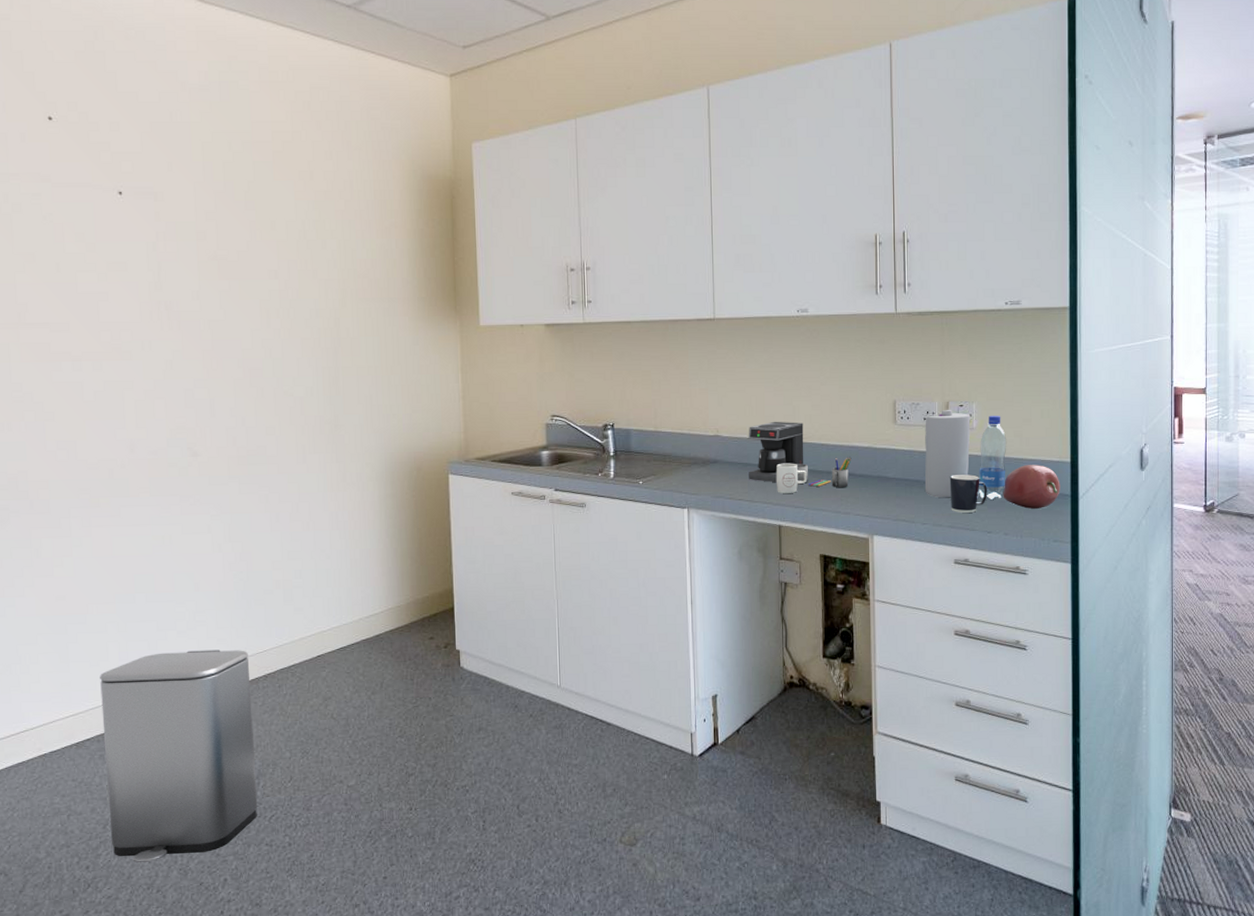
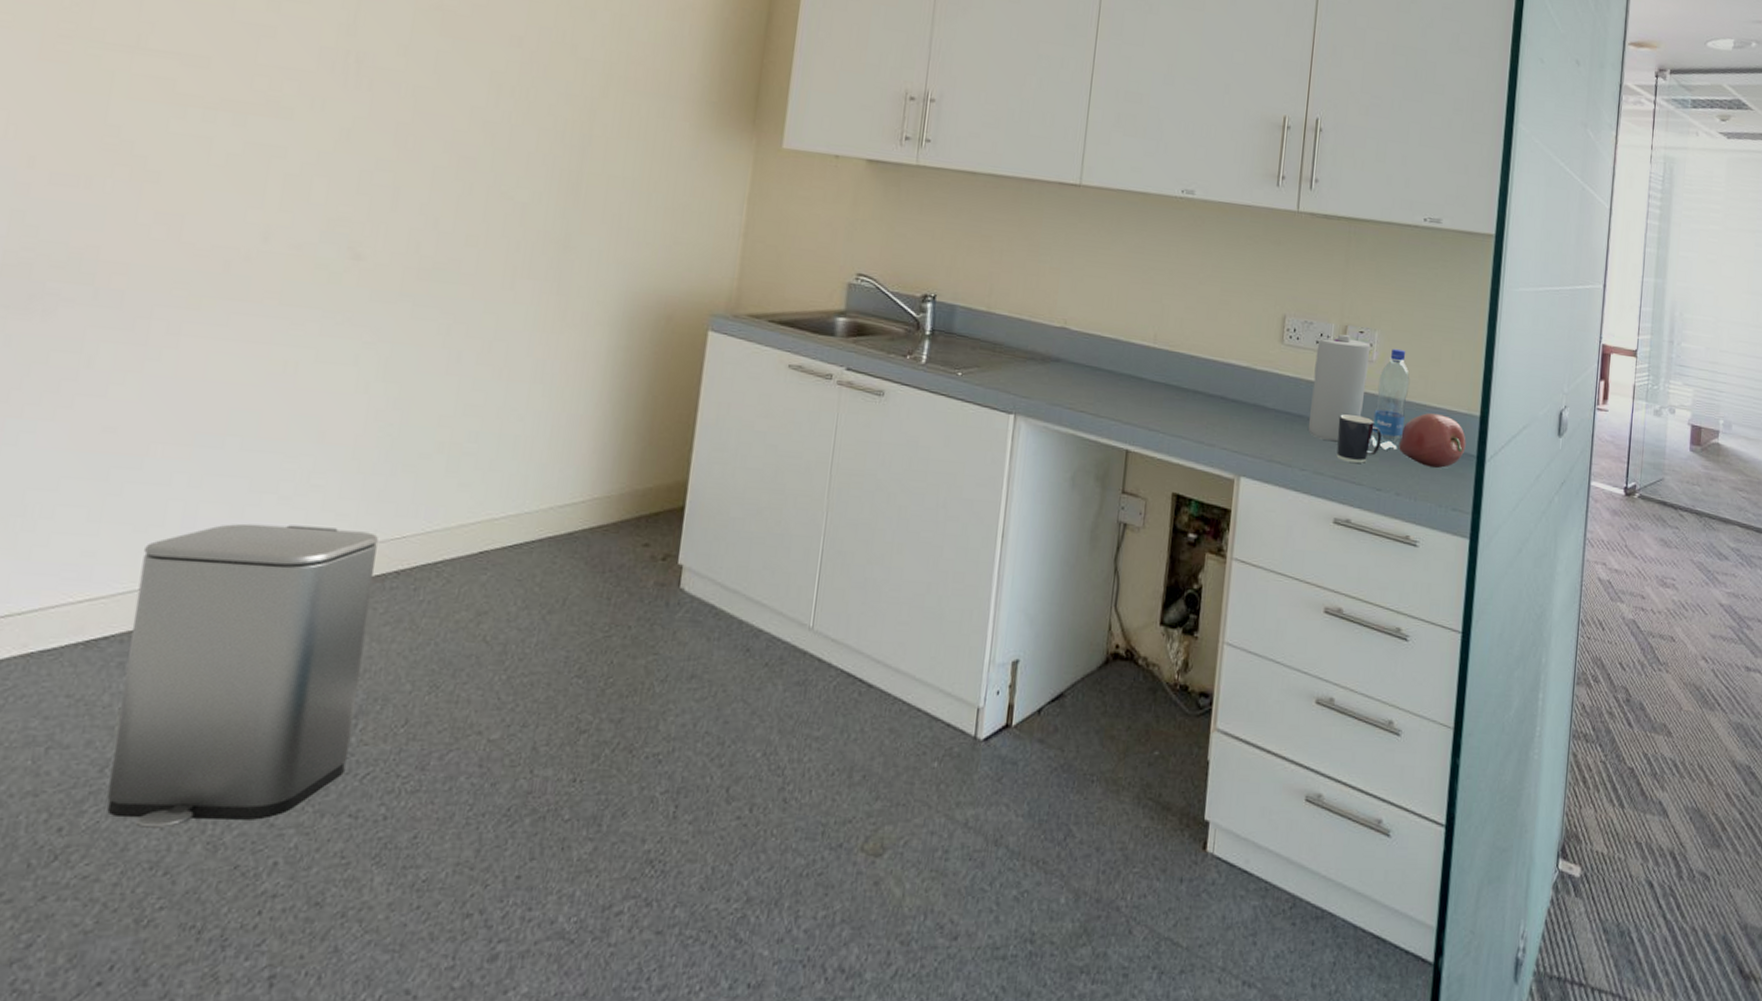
coffee maker: present [748,421,852,488] -> none [1096,319,1225,414]
mug: present [775,463,807,493] -> none [1129,372,1169,412]

